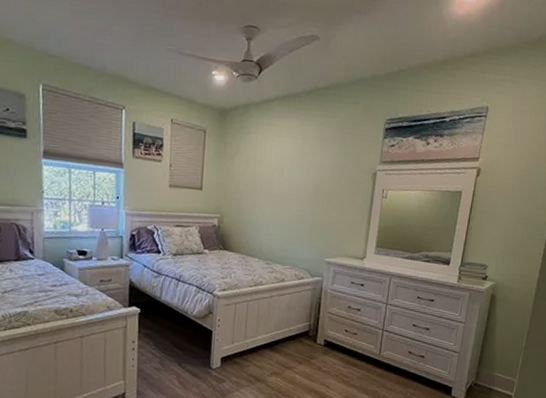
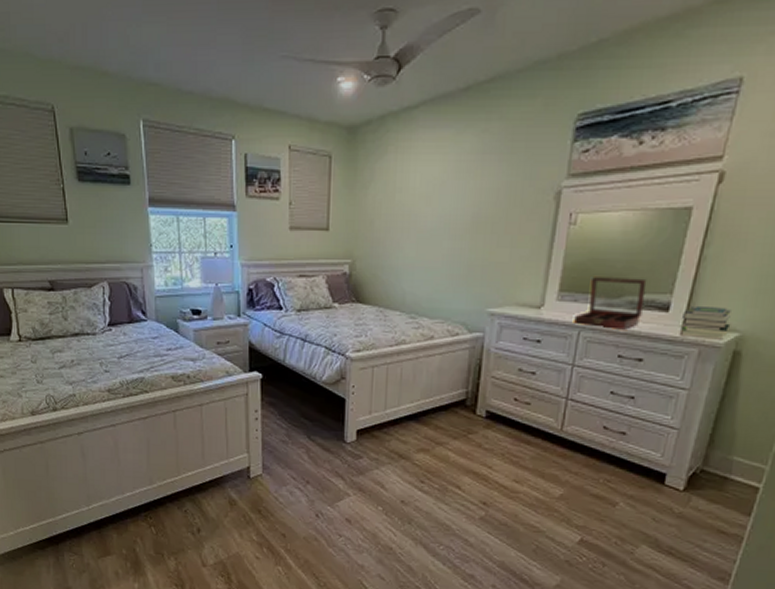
jewelry box: none [387,237,434,278] -> present [574,277,645,330]

